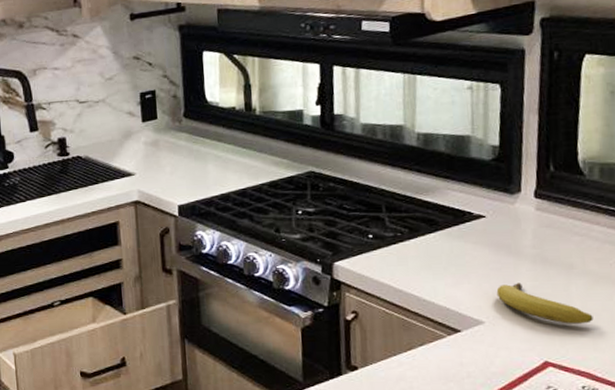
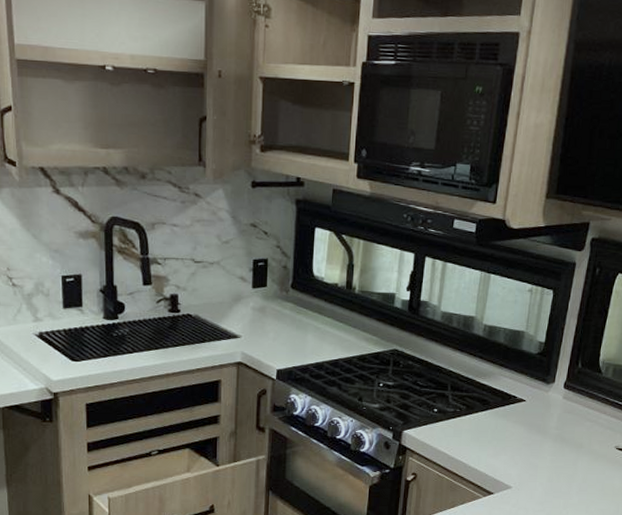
fruit: present [496,283,594,324] -> none [524,456,590,492]

